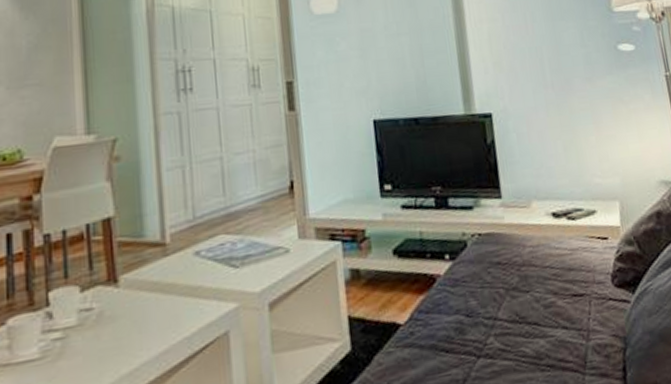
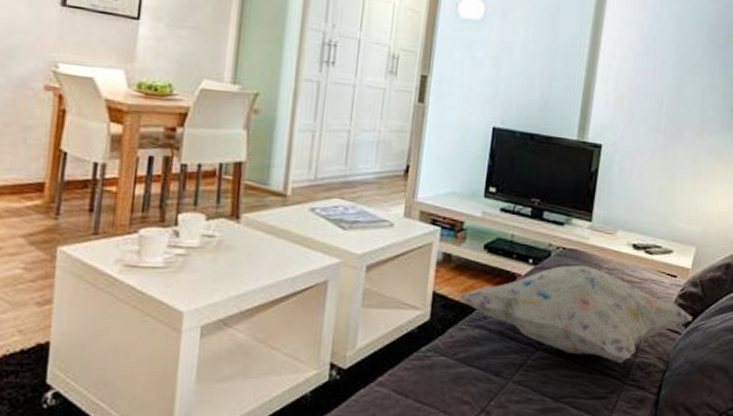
decorative pillow: none [378,248,638,354] -> present [459,264,693,364]

